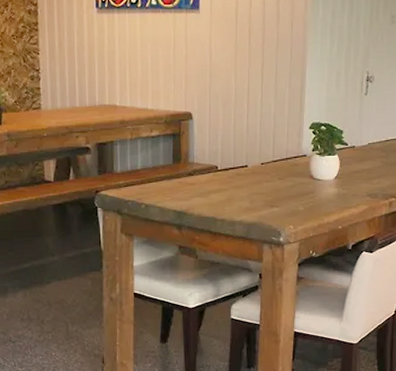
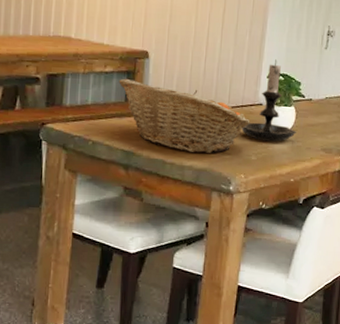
fruit basket: none [165,141,296,209] -> present [118,78,250,153]
candle holder: none [287,109,342,192] -> present [241,59,298,142]

